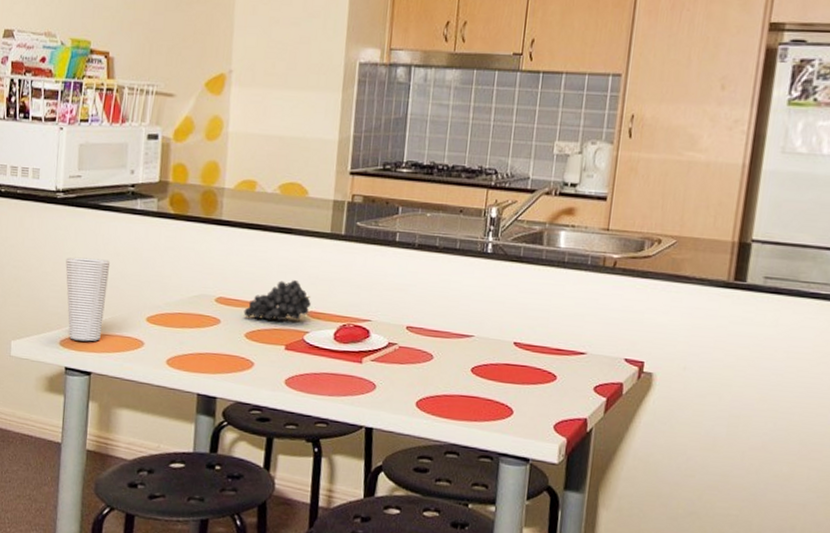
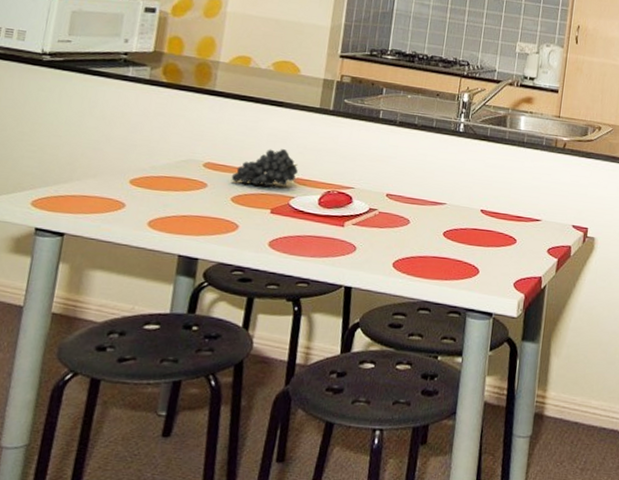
cup: present [65,257,111,342] -> none [42,119,96,203]

